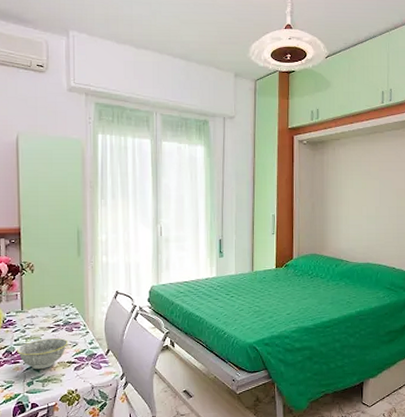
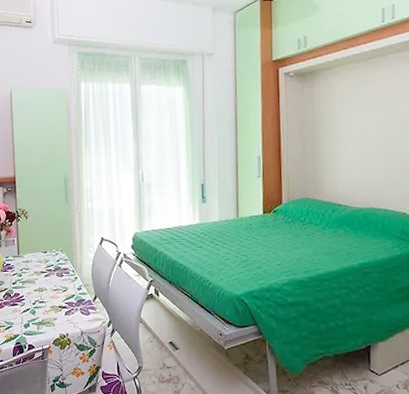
bowl: present [17,337,68,370] -> none [15,282,59,313]

